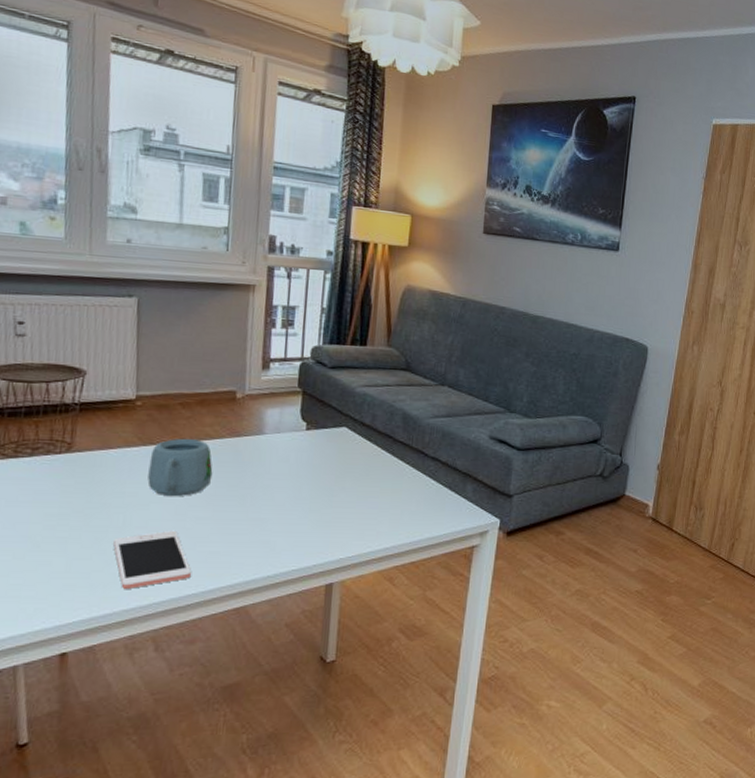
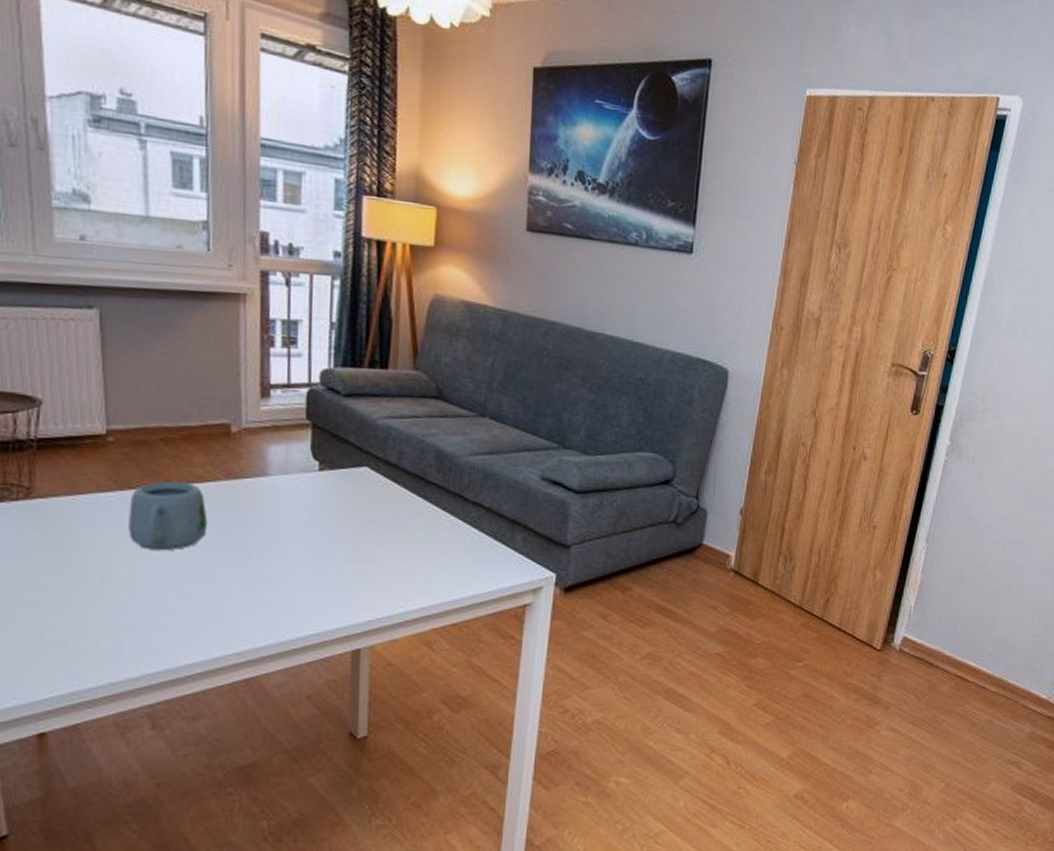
cell phone: present [113,530,192,589] -> none [92,590,190,658]

